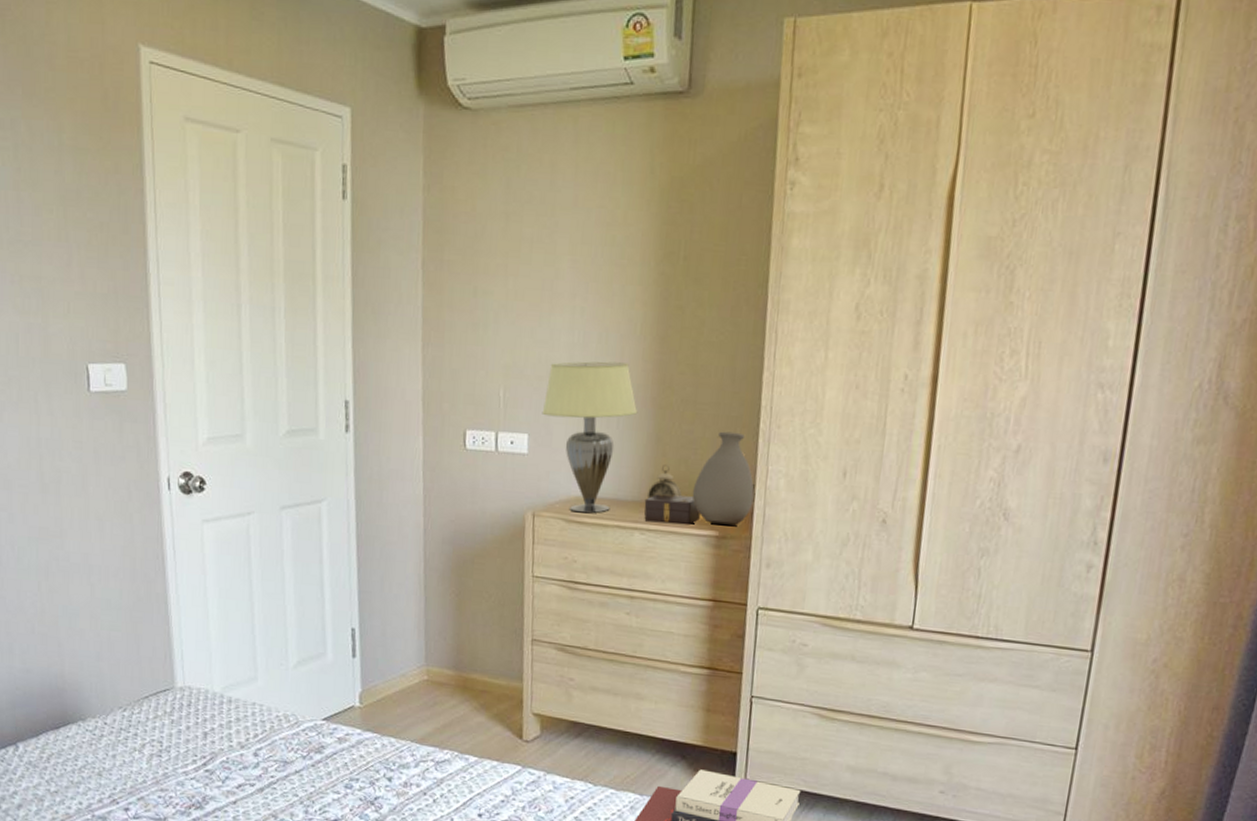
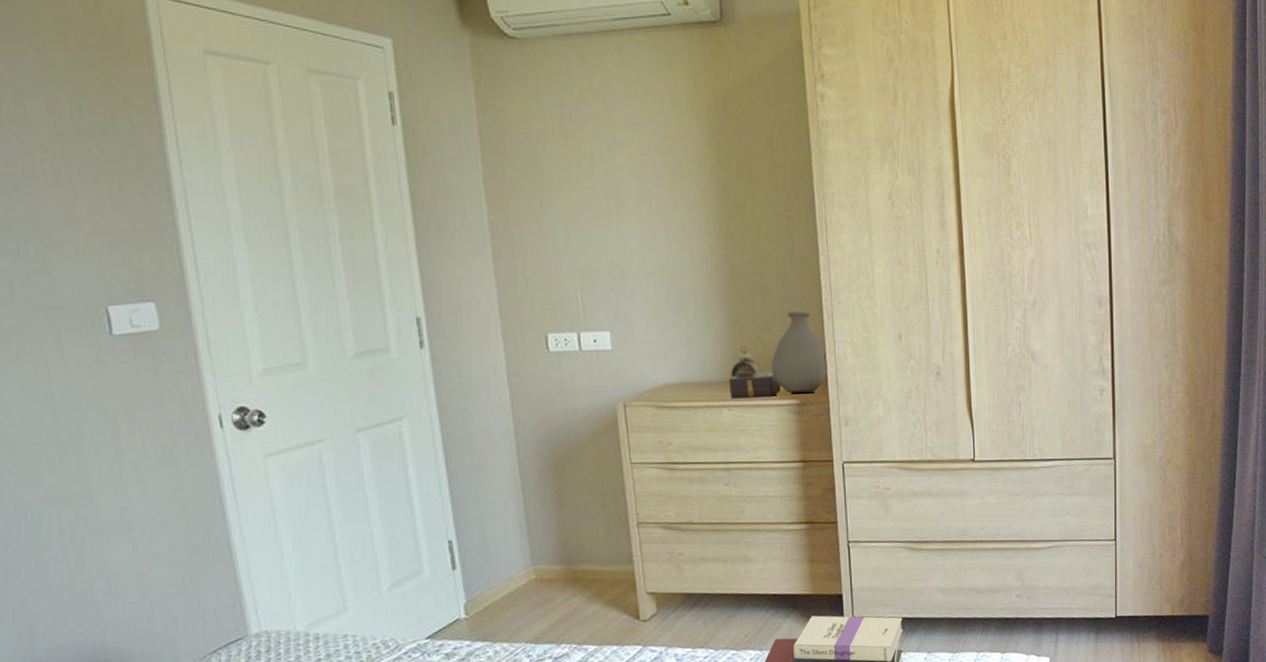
lampshade: present [542,361,638,514] -> none [621,259,712,398]

